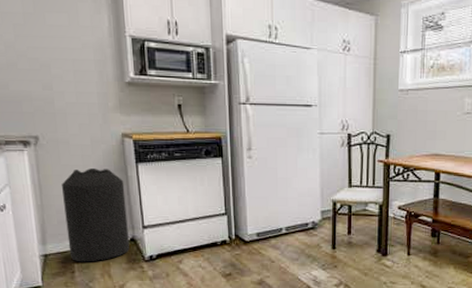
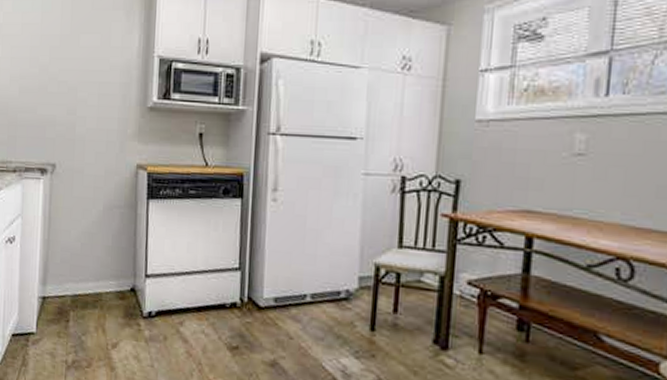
trash can: present [62,169,130,262] -> none [67,202,132,312]

